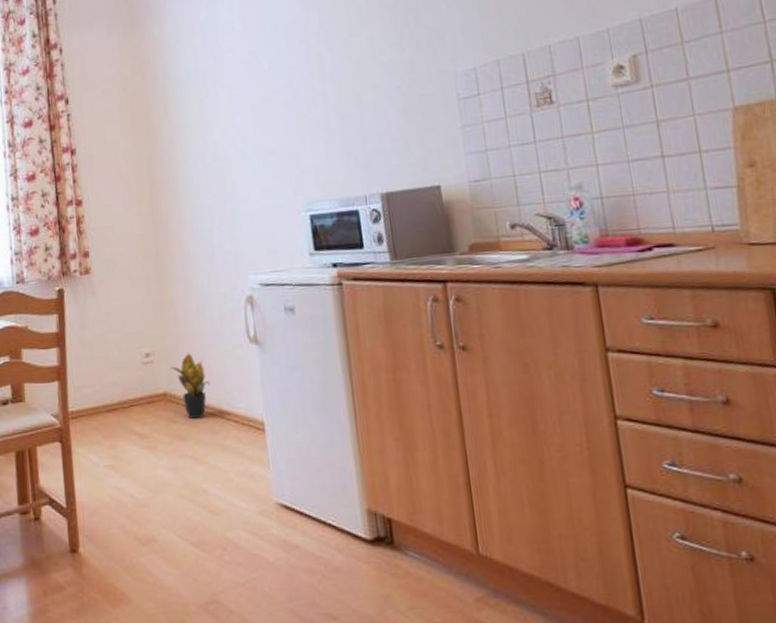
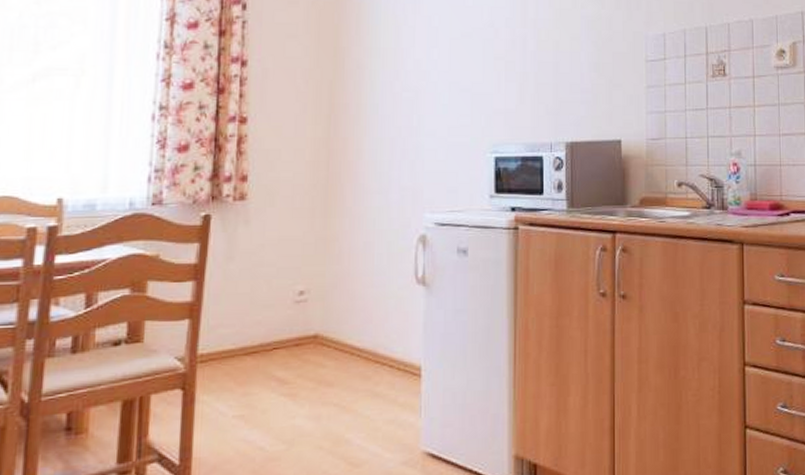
potted plant: present [170,353,210,419] -> none [326,292,368,363]

